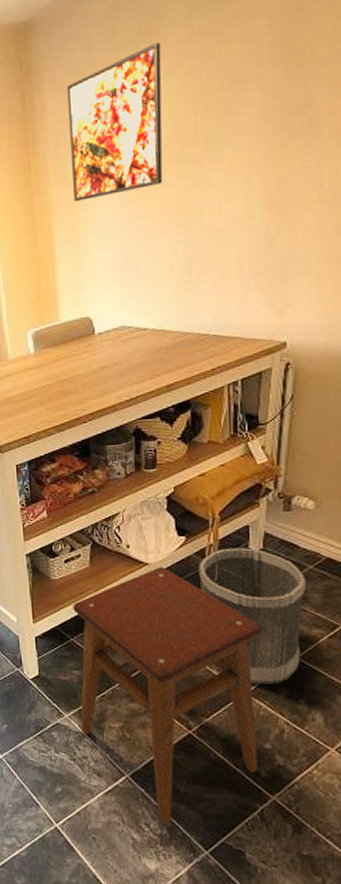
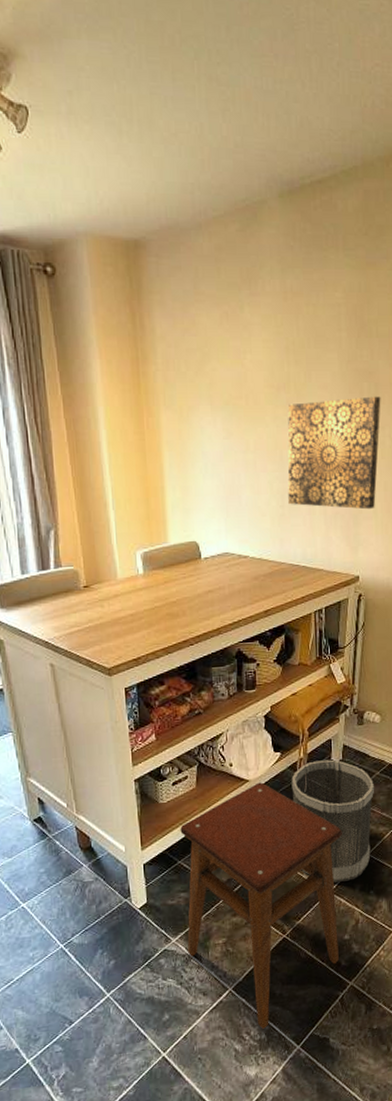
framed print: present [67,42,163,202] -> none [175,291,261,427]
wall art: none [194,131,318,270] -> present [287,396,381,510]

